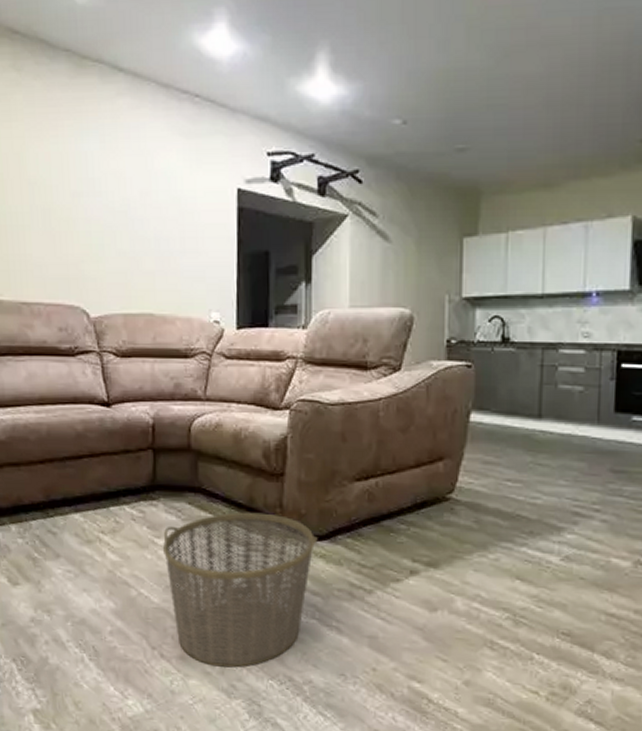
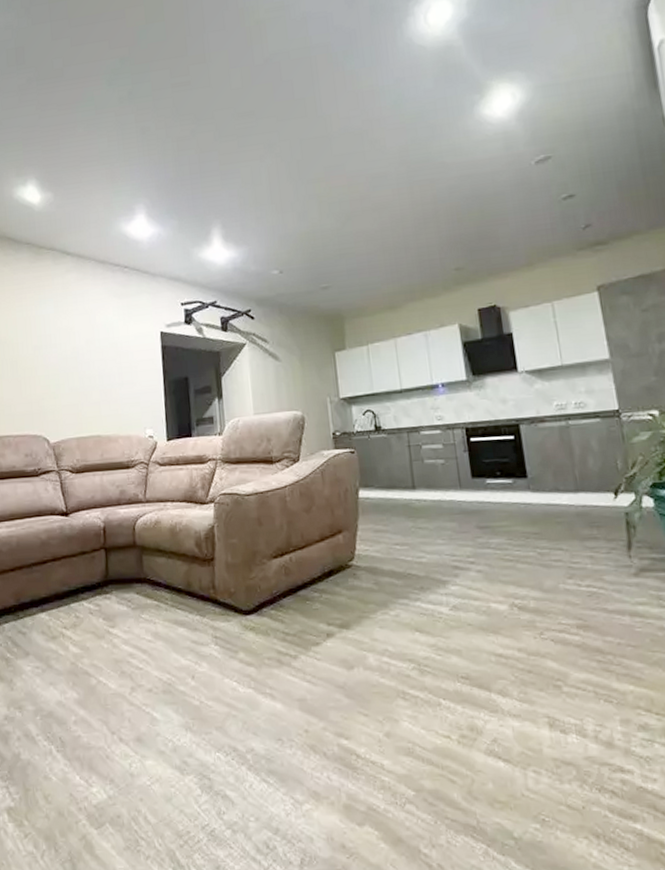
basket: present [162,512,318,668] -> none [116,595,247,745]

